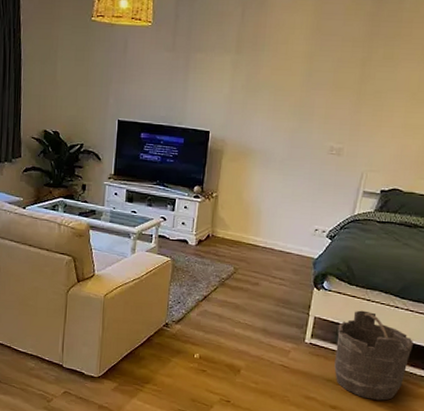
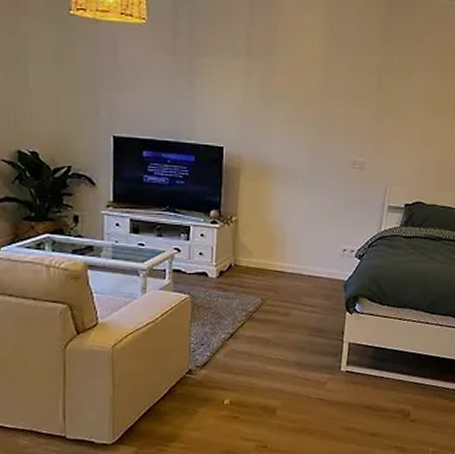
bucket: present [334,310,413,401] -> none [372,330,444,421]

